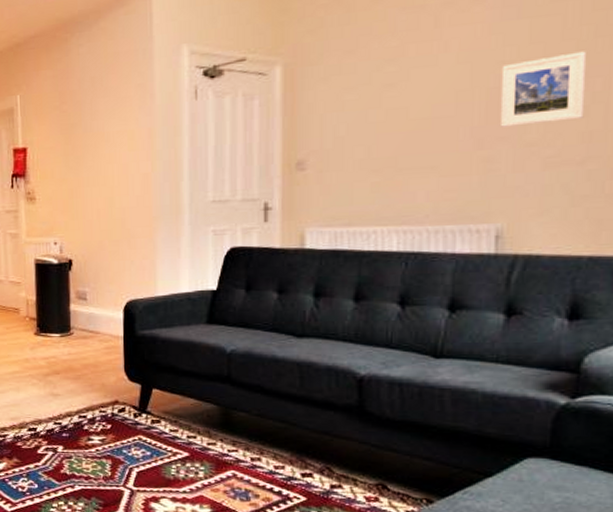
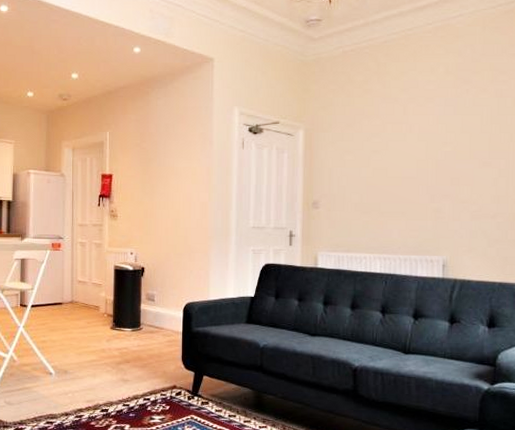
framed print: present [499,51,587,127] -> none [444,141,496,188]

